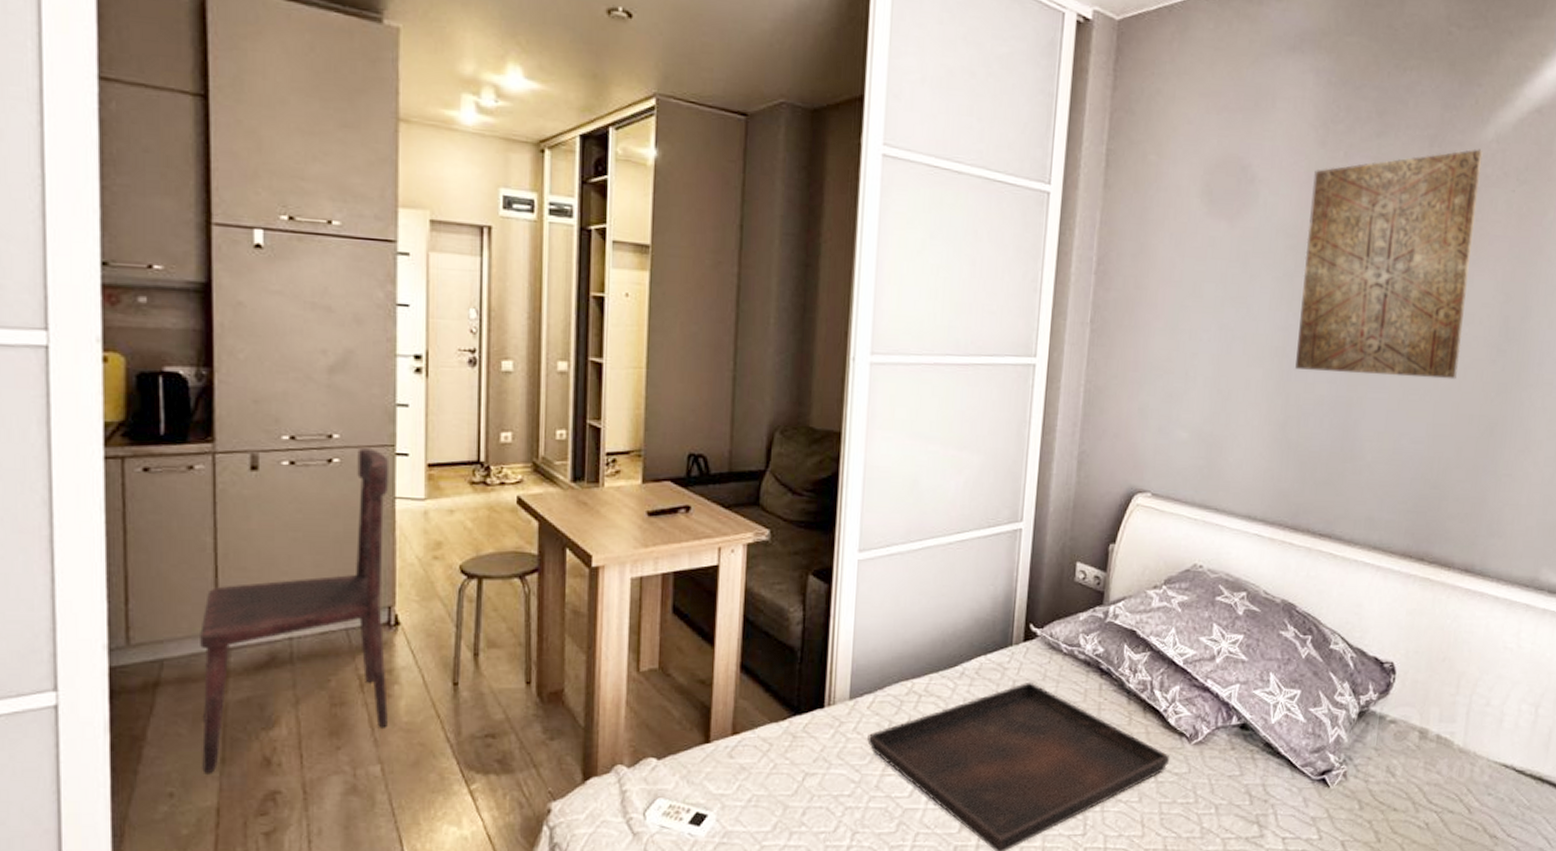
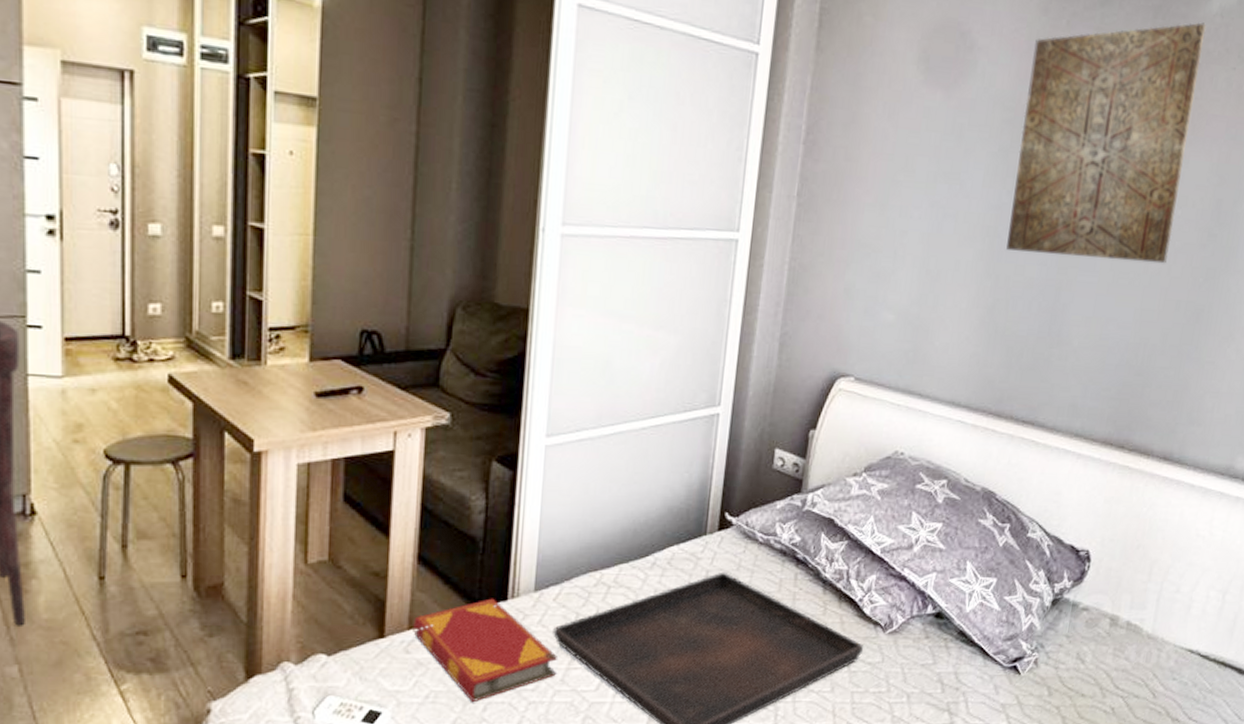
hardback book: none [736,706,873,807] -> present [413,598,559,703]

